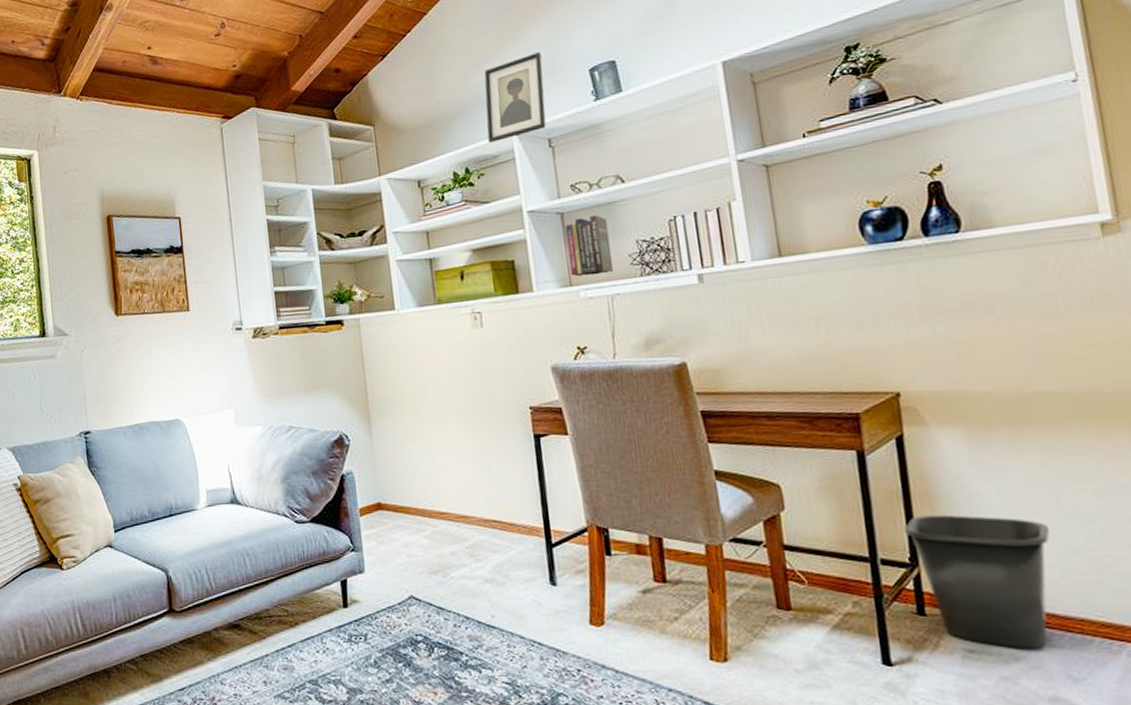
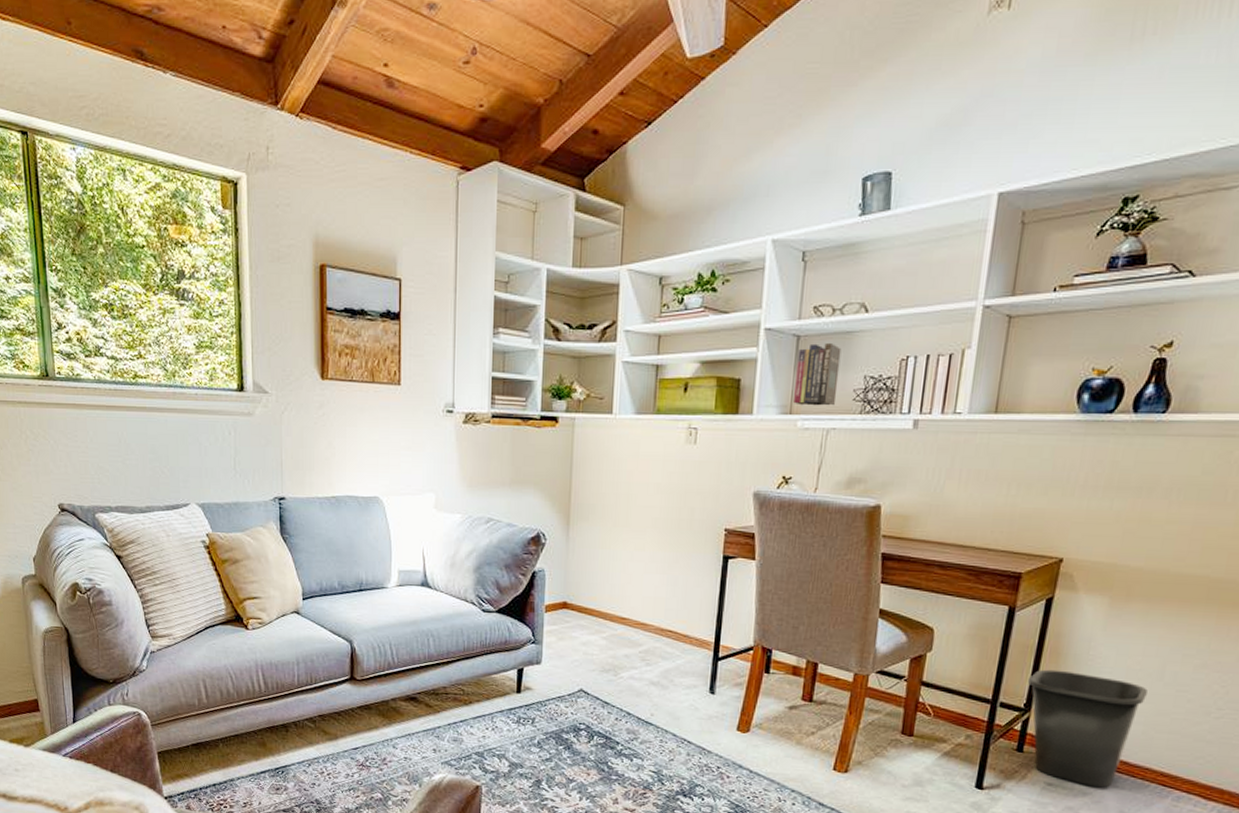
picture frame: present [484,52,546,144] -> none [741,148,817,247]

